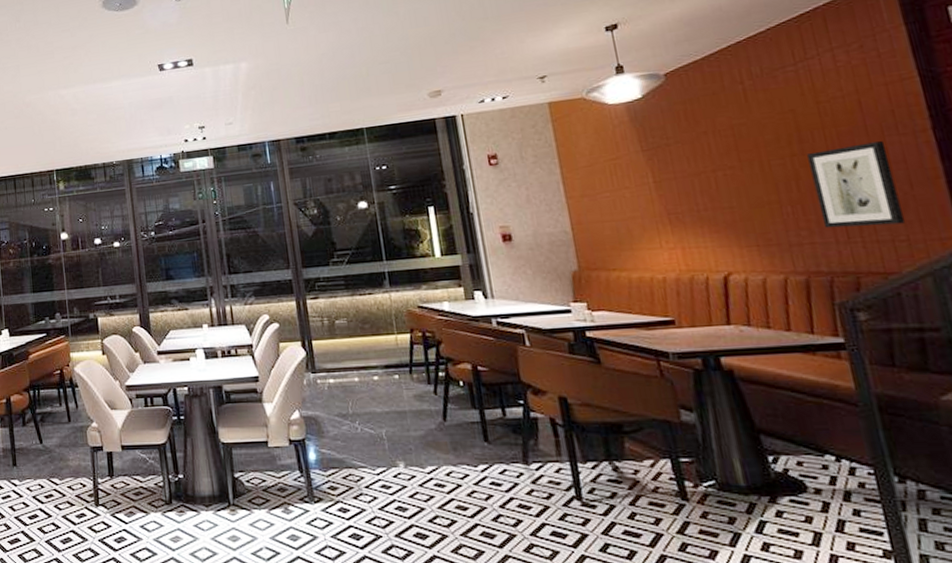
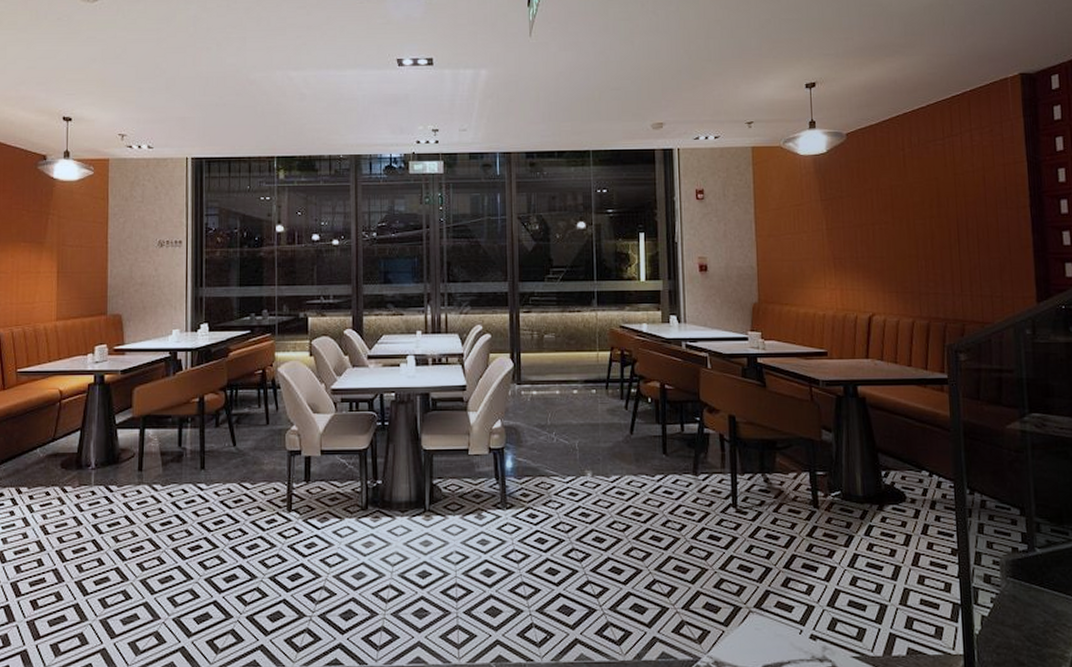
wall art: present [807,141,904,229] -> none [942,213,1001,283]

